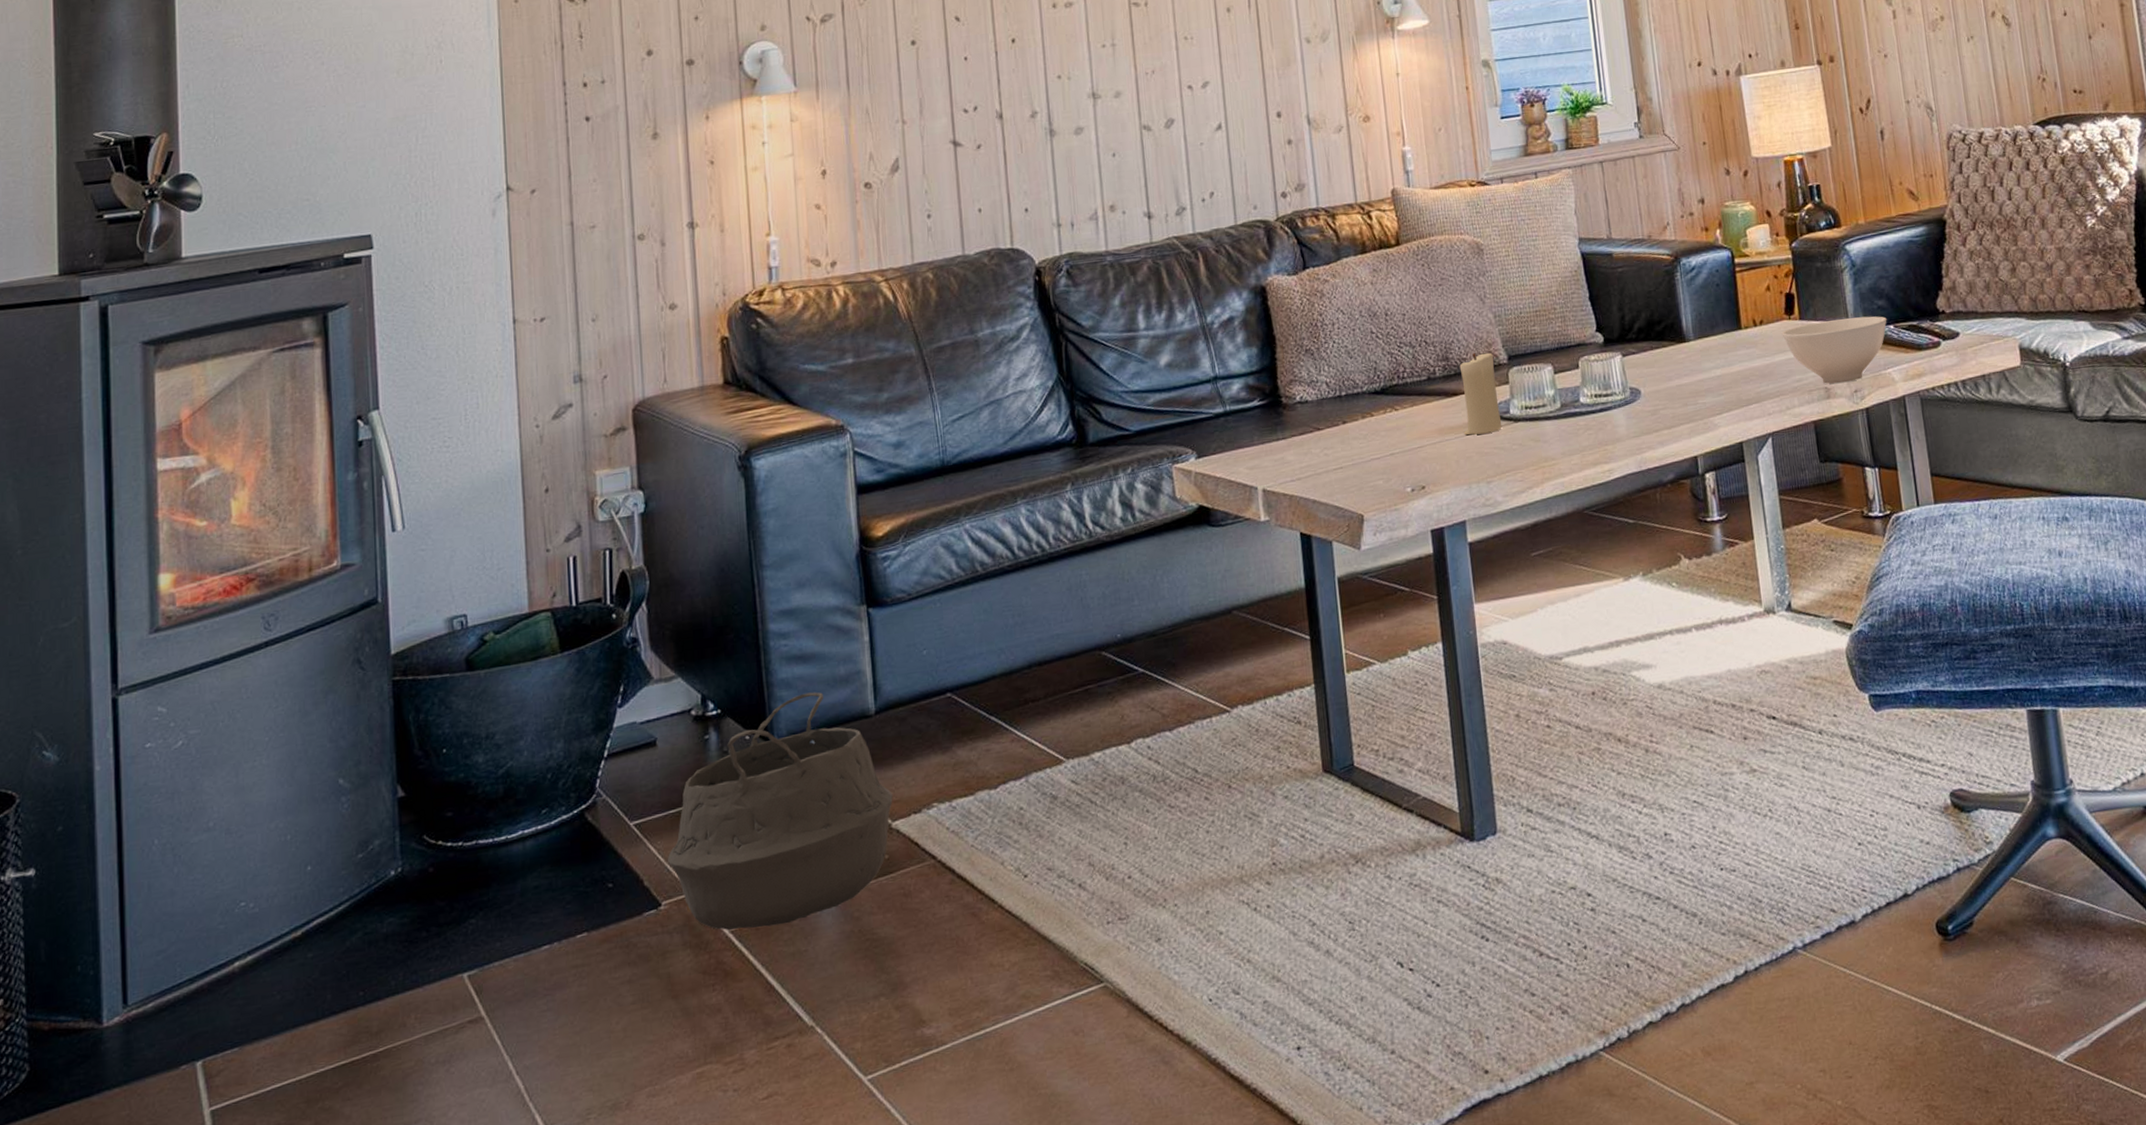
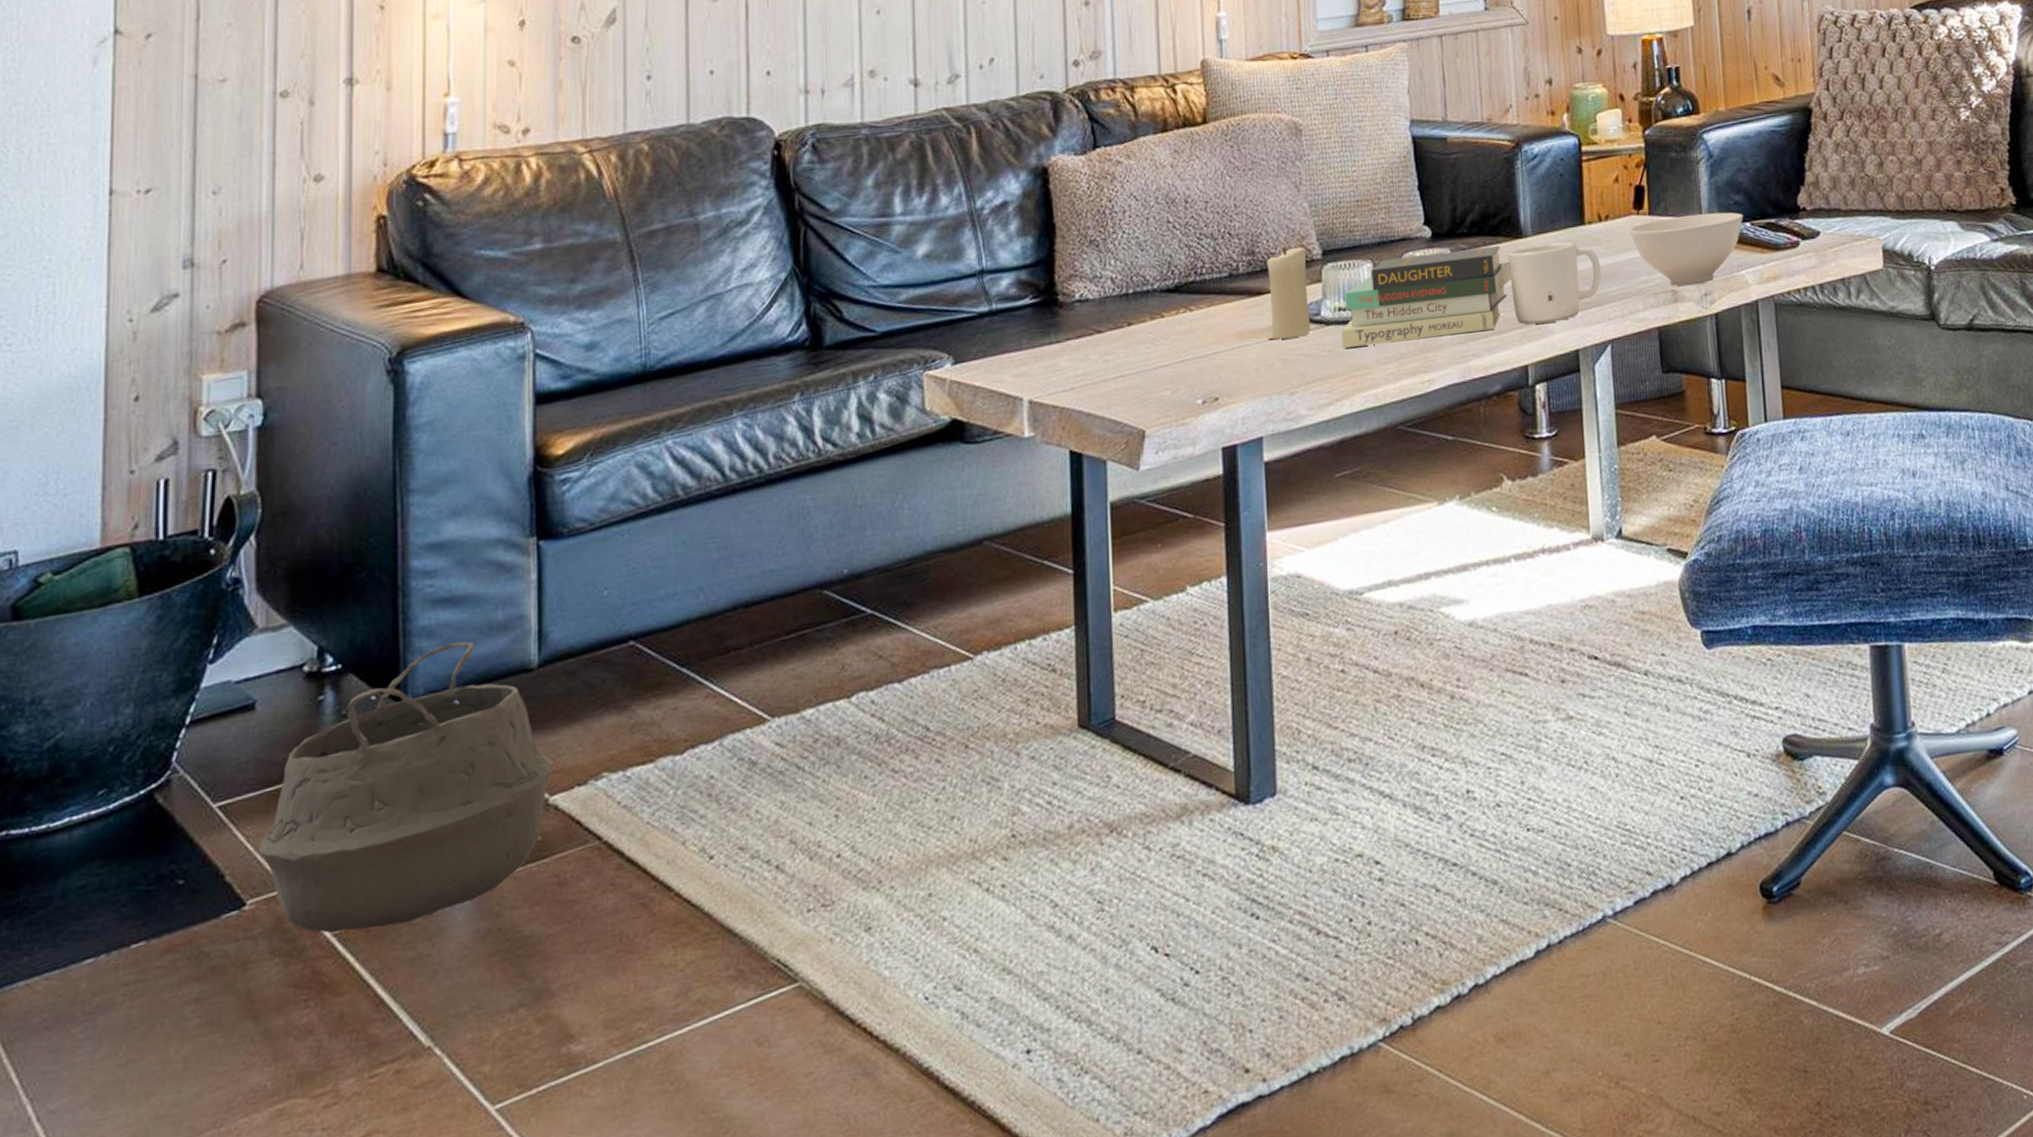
books: none [1528,350,1678,442] -> present [1341,246,1511,348]
mug: none [1672,345,1759,420] -> present [1507,241,1602,325]

